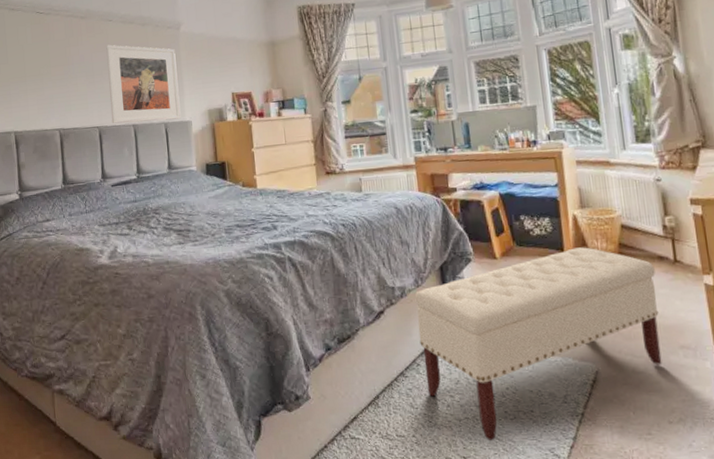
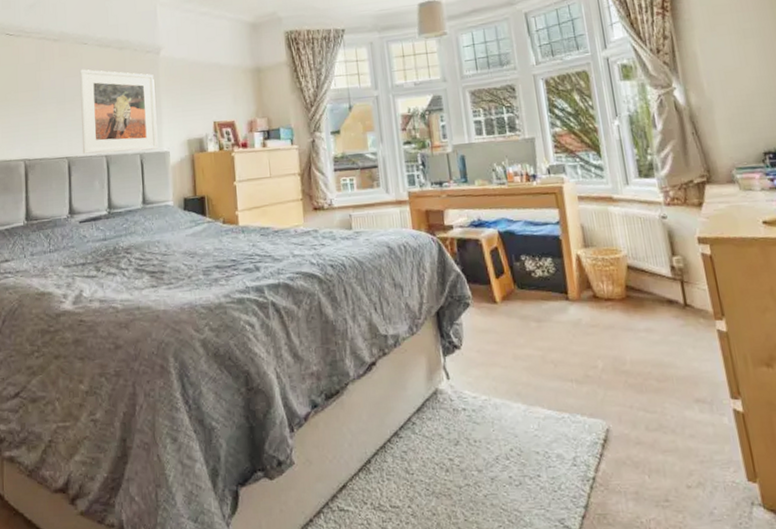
bench: present [414,247,662,440] -> none [409,290,677,511]

